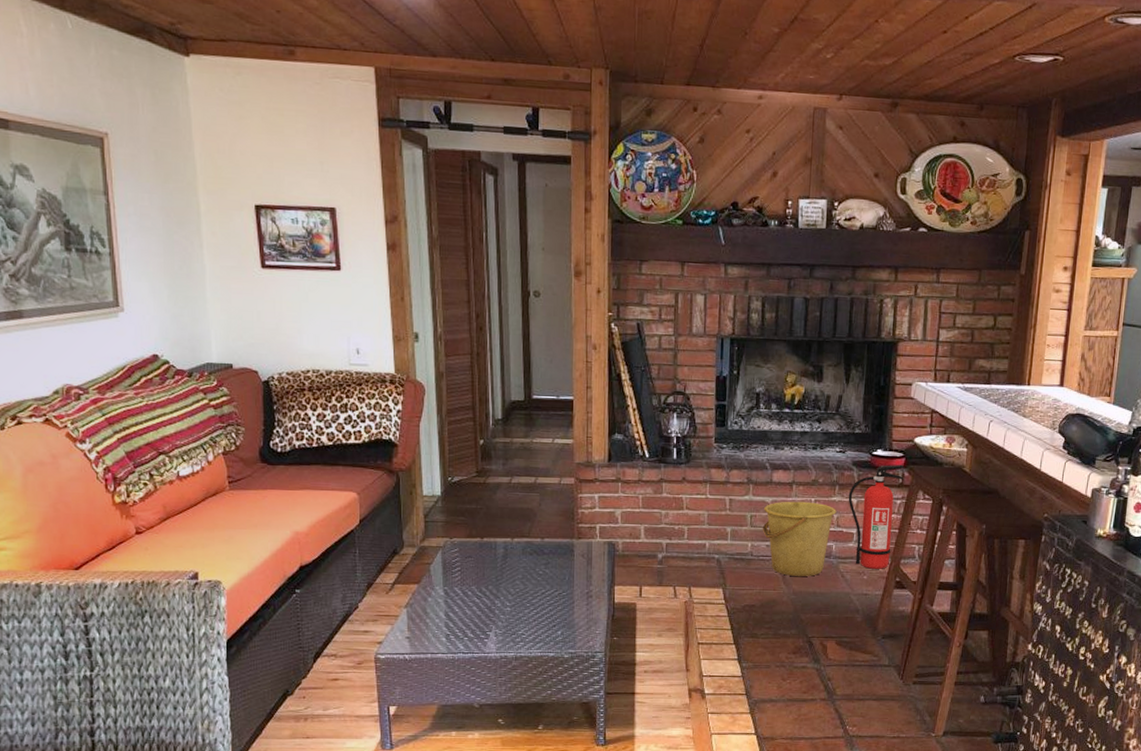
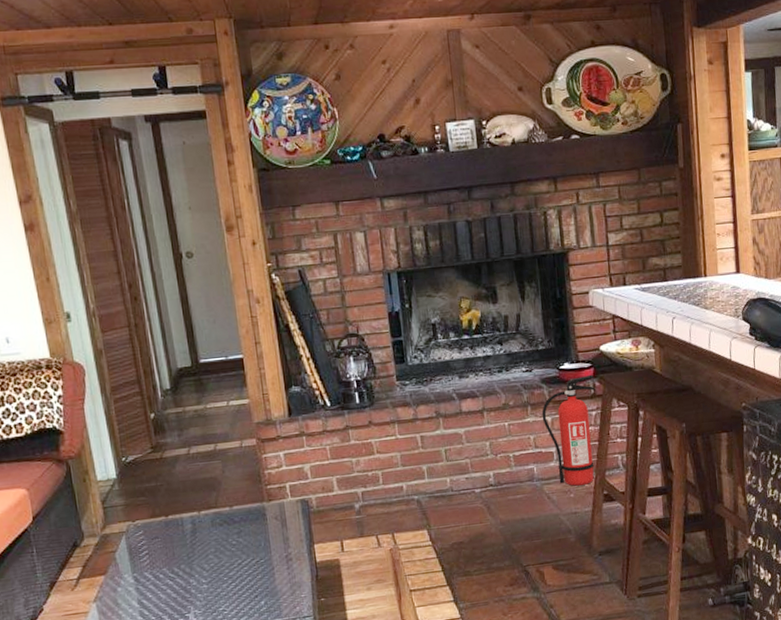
bucket: present [762,501,837,576] -> none [457,426,532,506]

